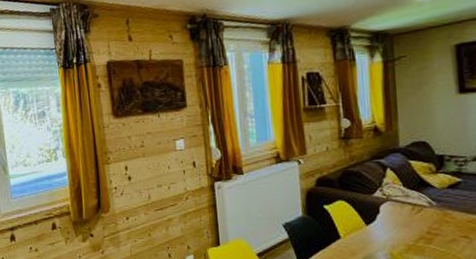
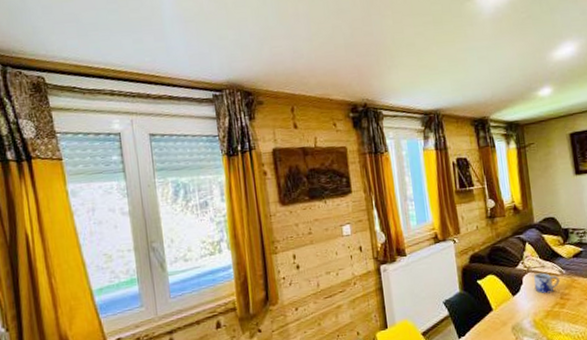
mug: none [393,202,428,226] -> present [533,272,560,294]

